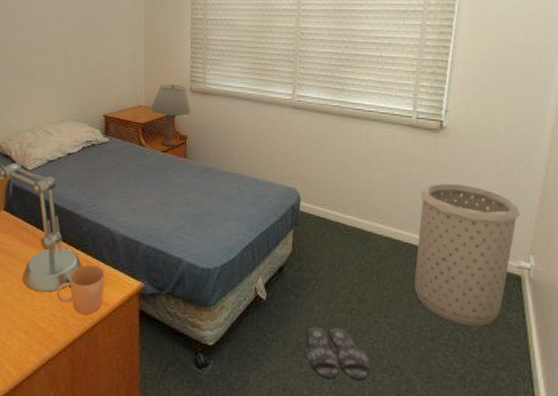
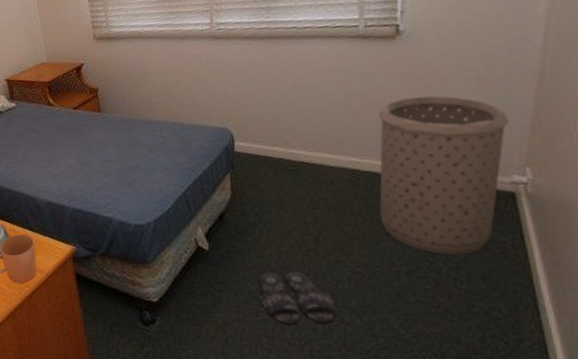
table lamp: present [149,84,192,147] -> none [52,34,99,103]

